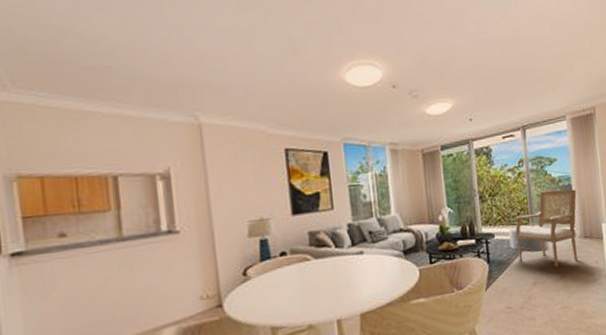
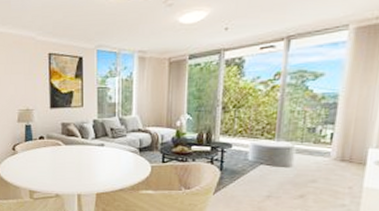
chair: present [515,189,578,268] -> none [255,107,343,186]

